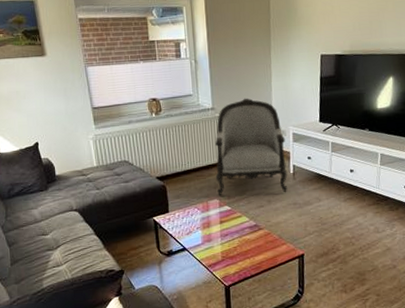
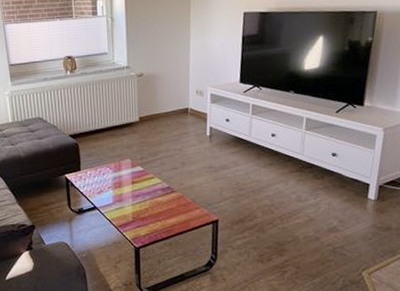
armchair: present [215,98,288,195] -> none [128,56,204,156]

